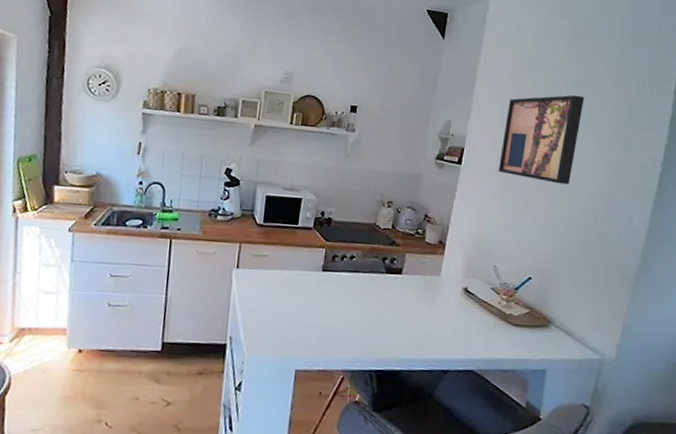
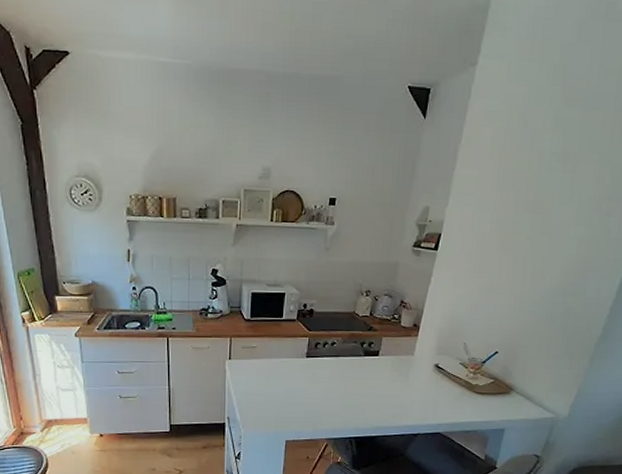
wall art: present [498,95,584,185] -> none [473,170,567,263]

